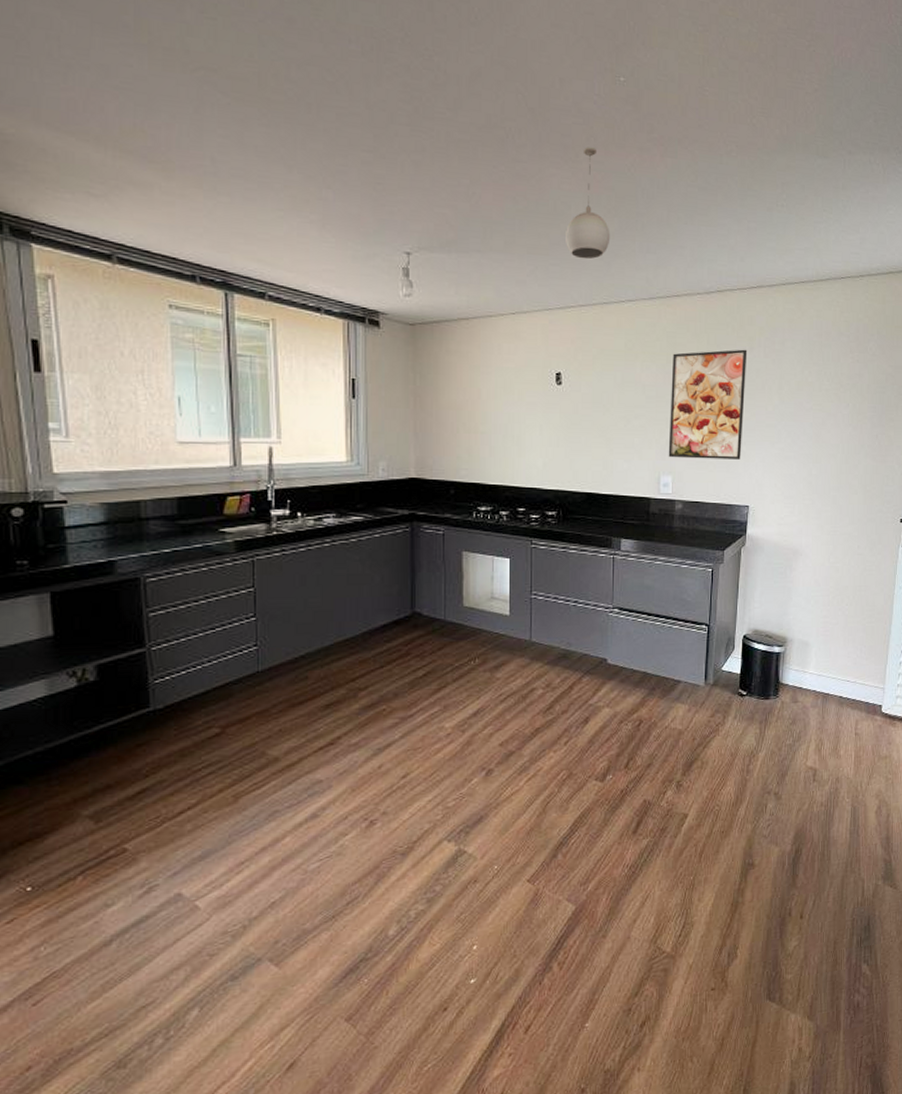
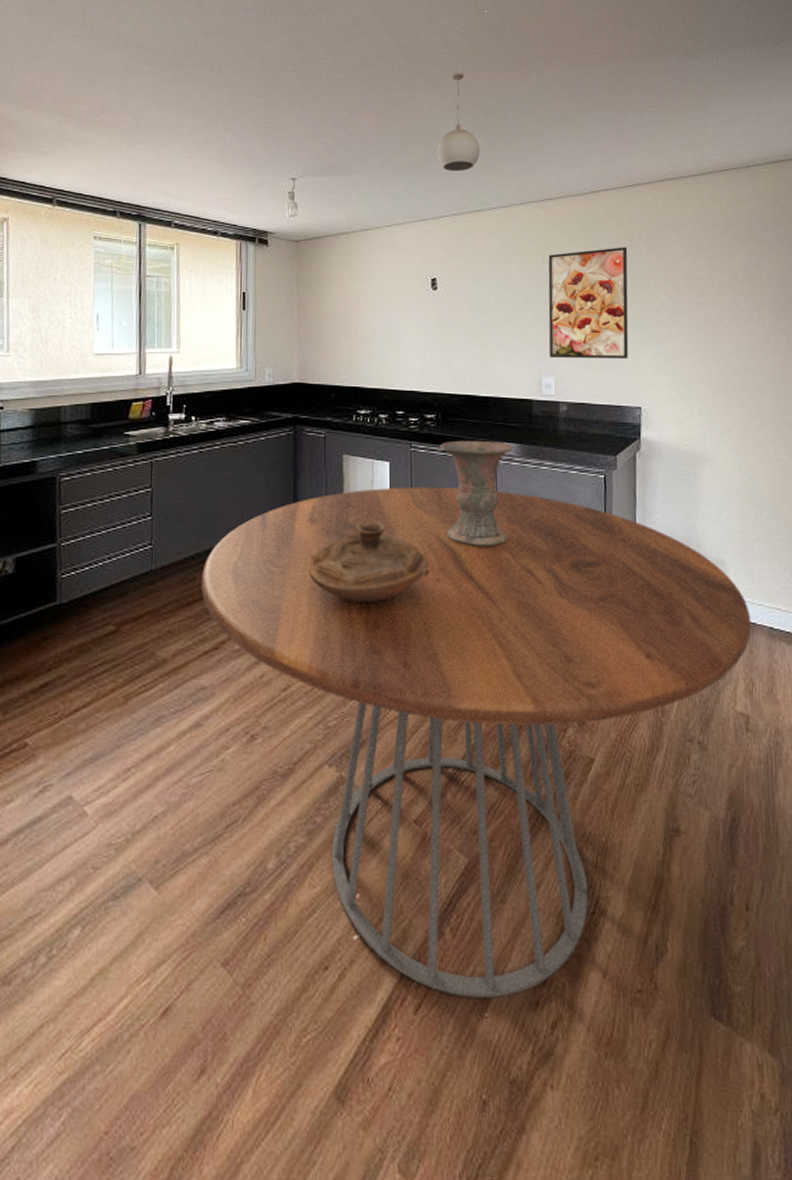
dining table: none [314,581,826,1015] -> present [201,486,752,998]
decorative bowl: none [426,615,547,693] -> present [307,521,429,603]
vase: none [560,537,630,636] -> present [440,440,513,545]

